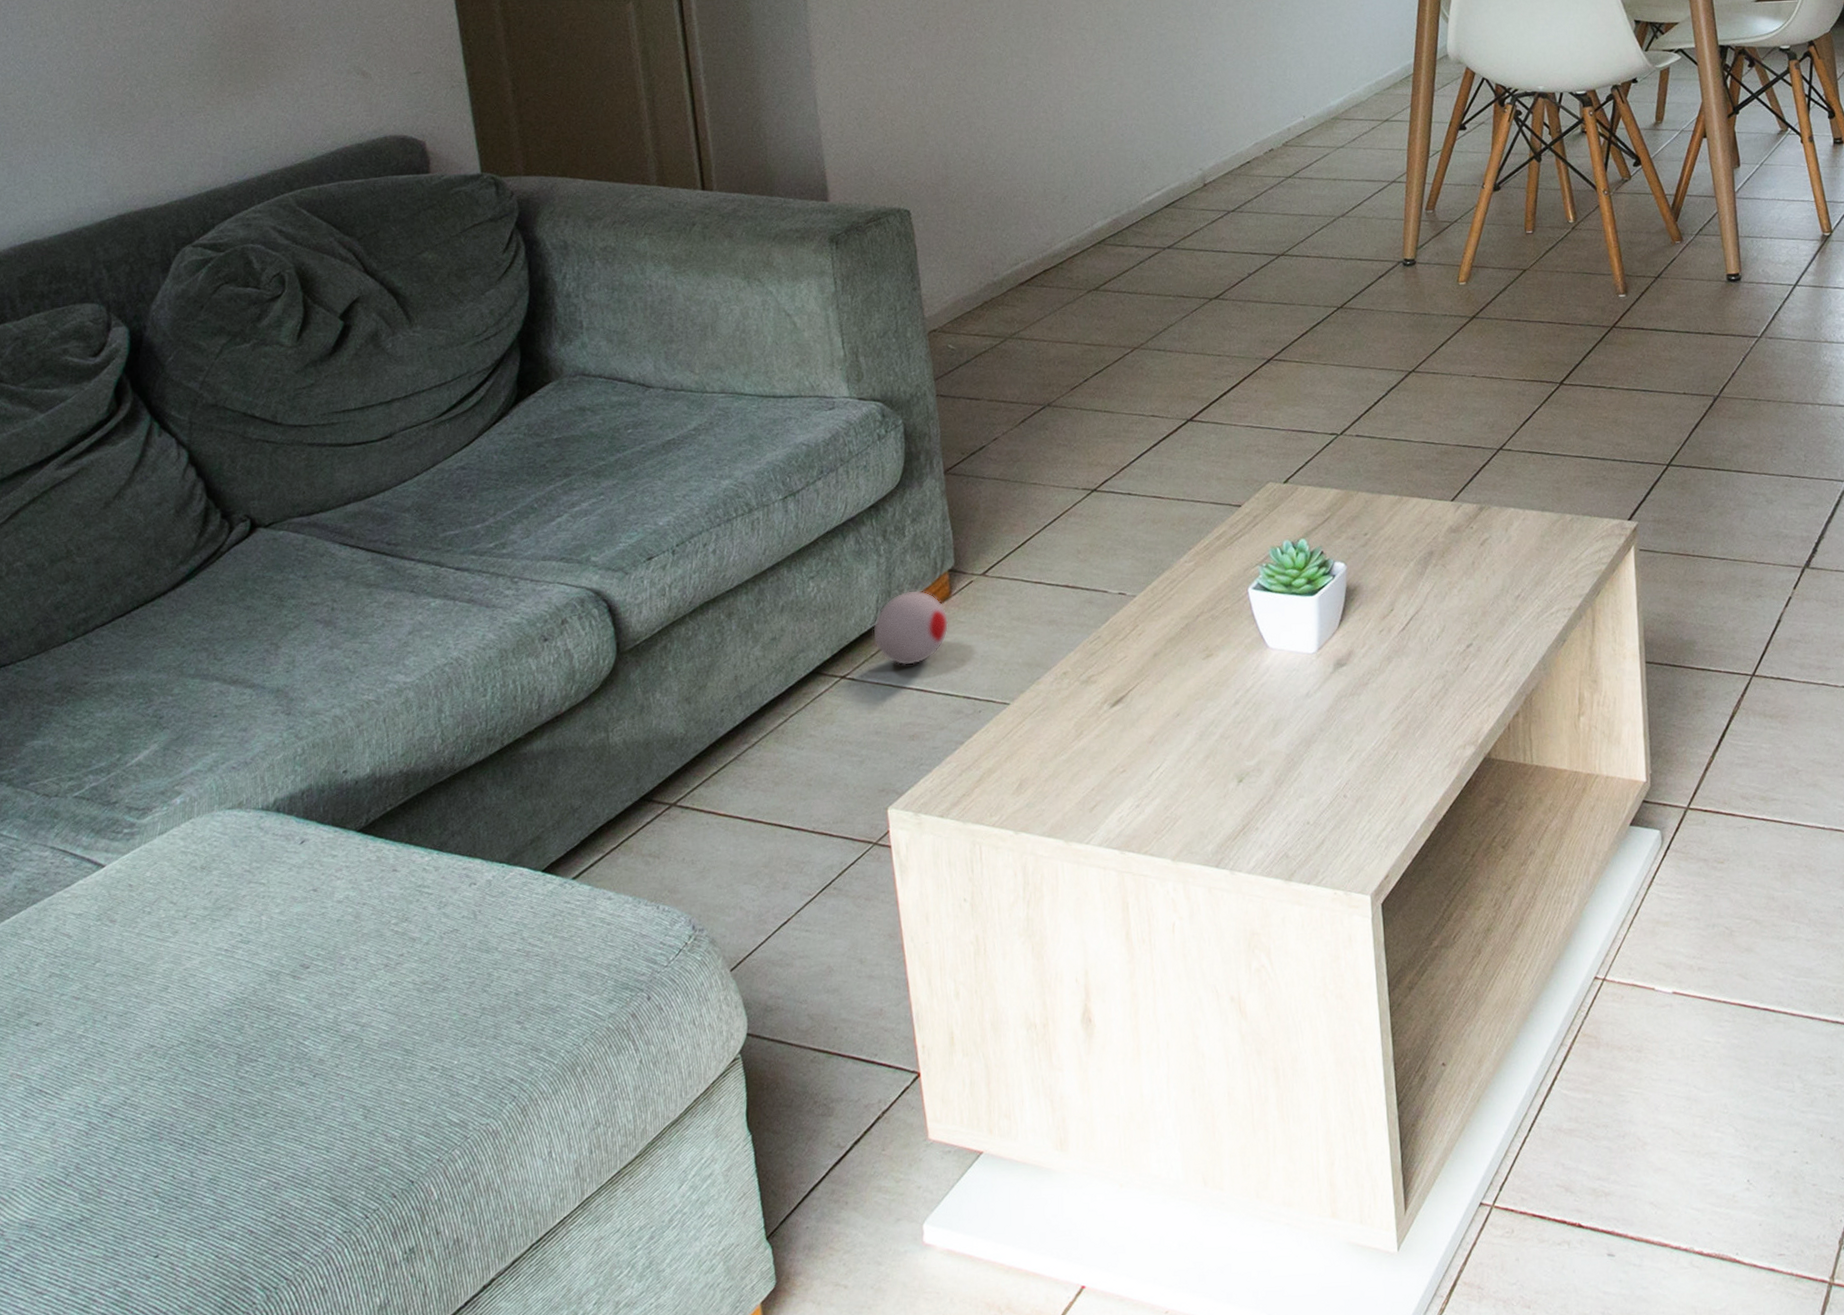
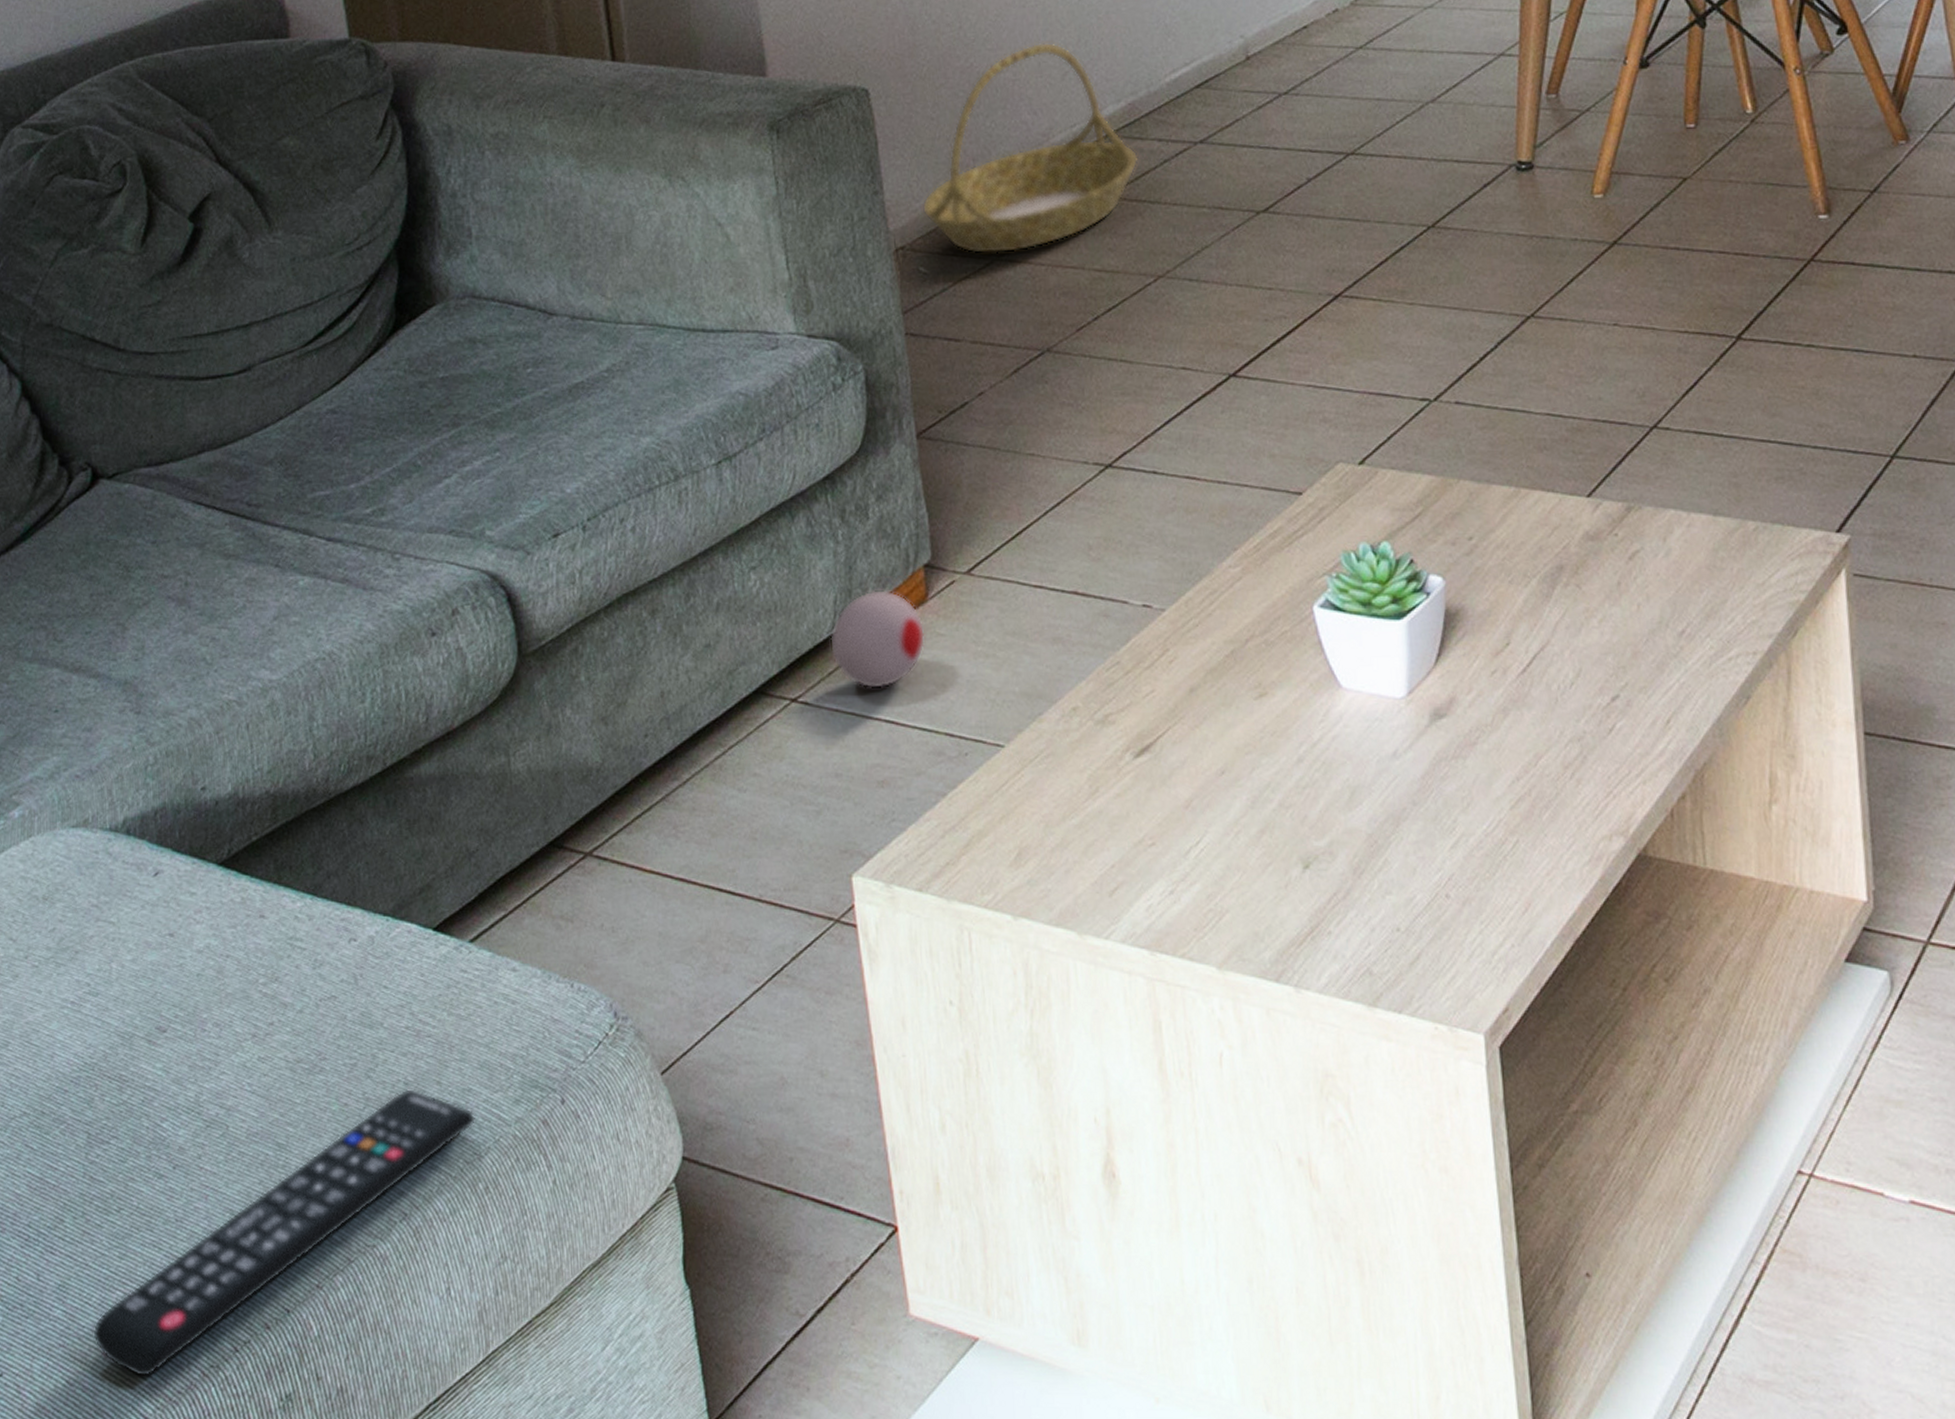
remote control: none [240,997,576,1247] -> present [93,1088,476,1377]
basket: none [951,174,1121,334] -> present [922,41,1139,254]

